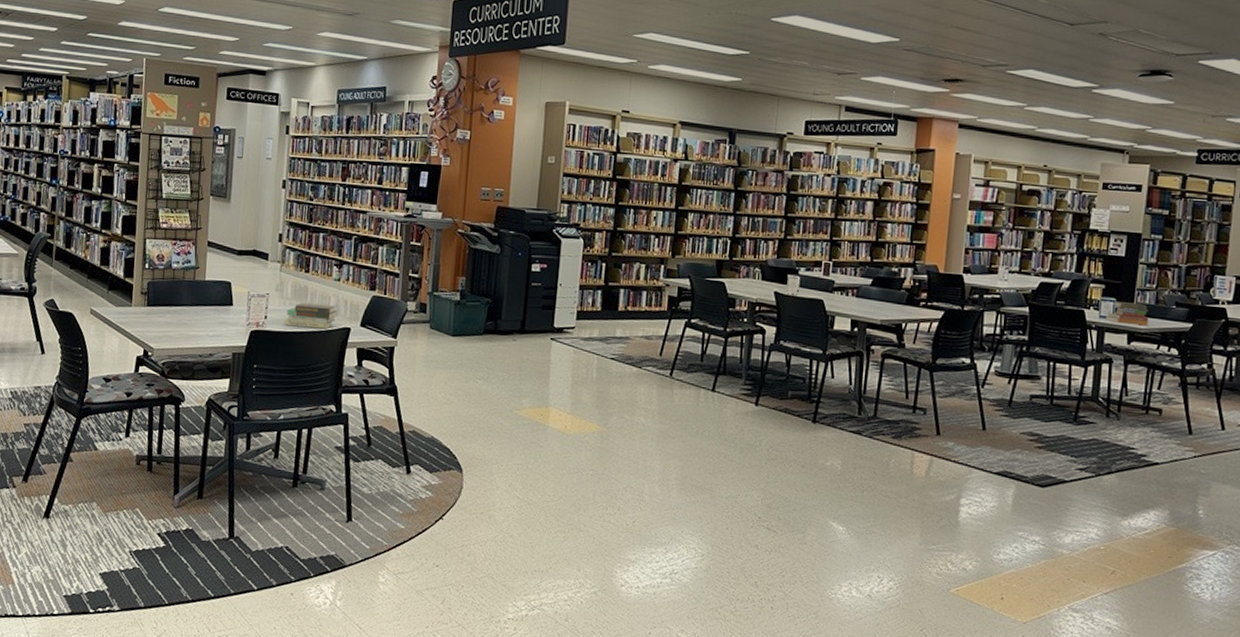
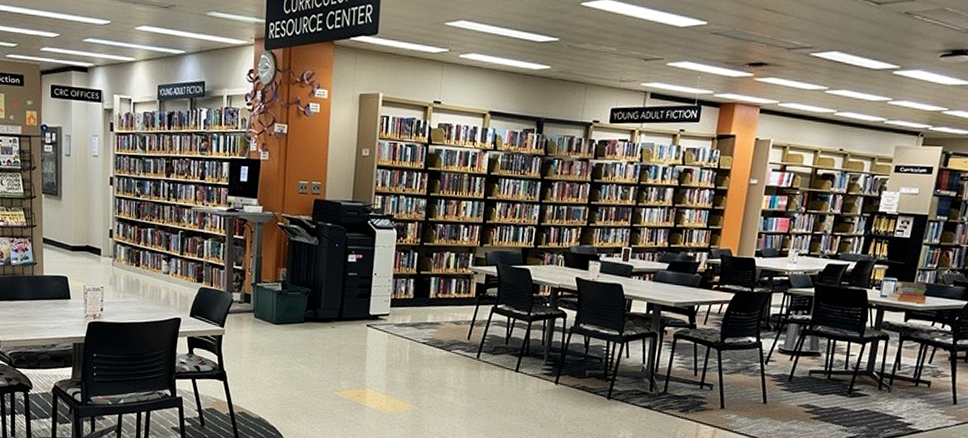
books: present [284,303,338,329] -> none [119,295,168,320]

